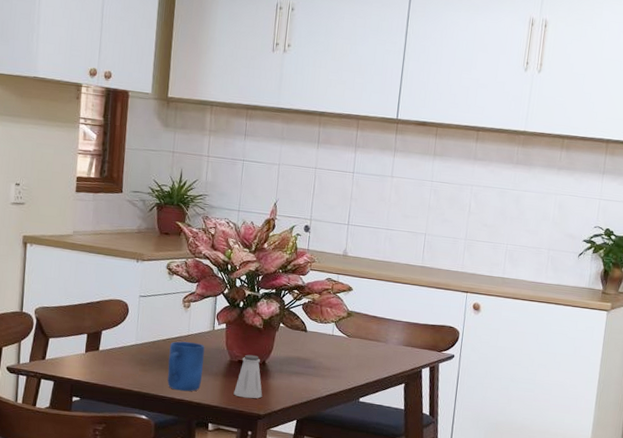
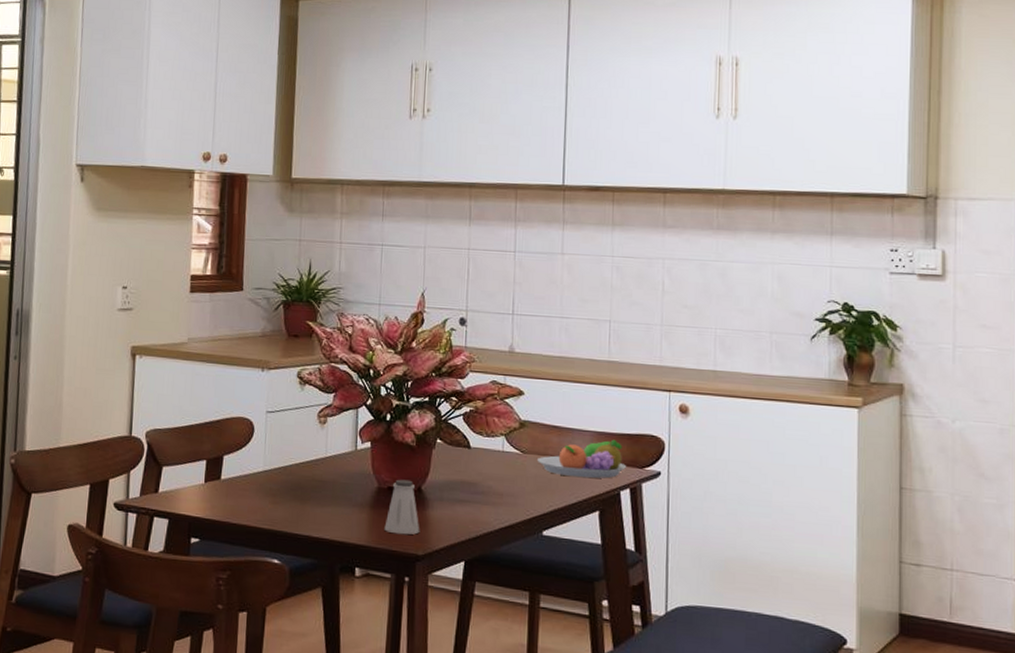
mug: present [167,341,205,392] -> none [303,465,347,528]
fruit bowl: none [359,328,429,359] -> present [538,439,627,479]

